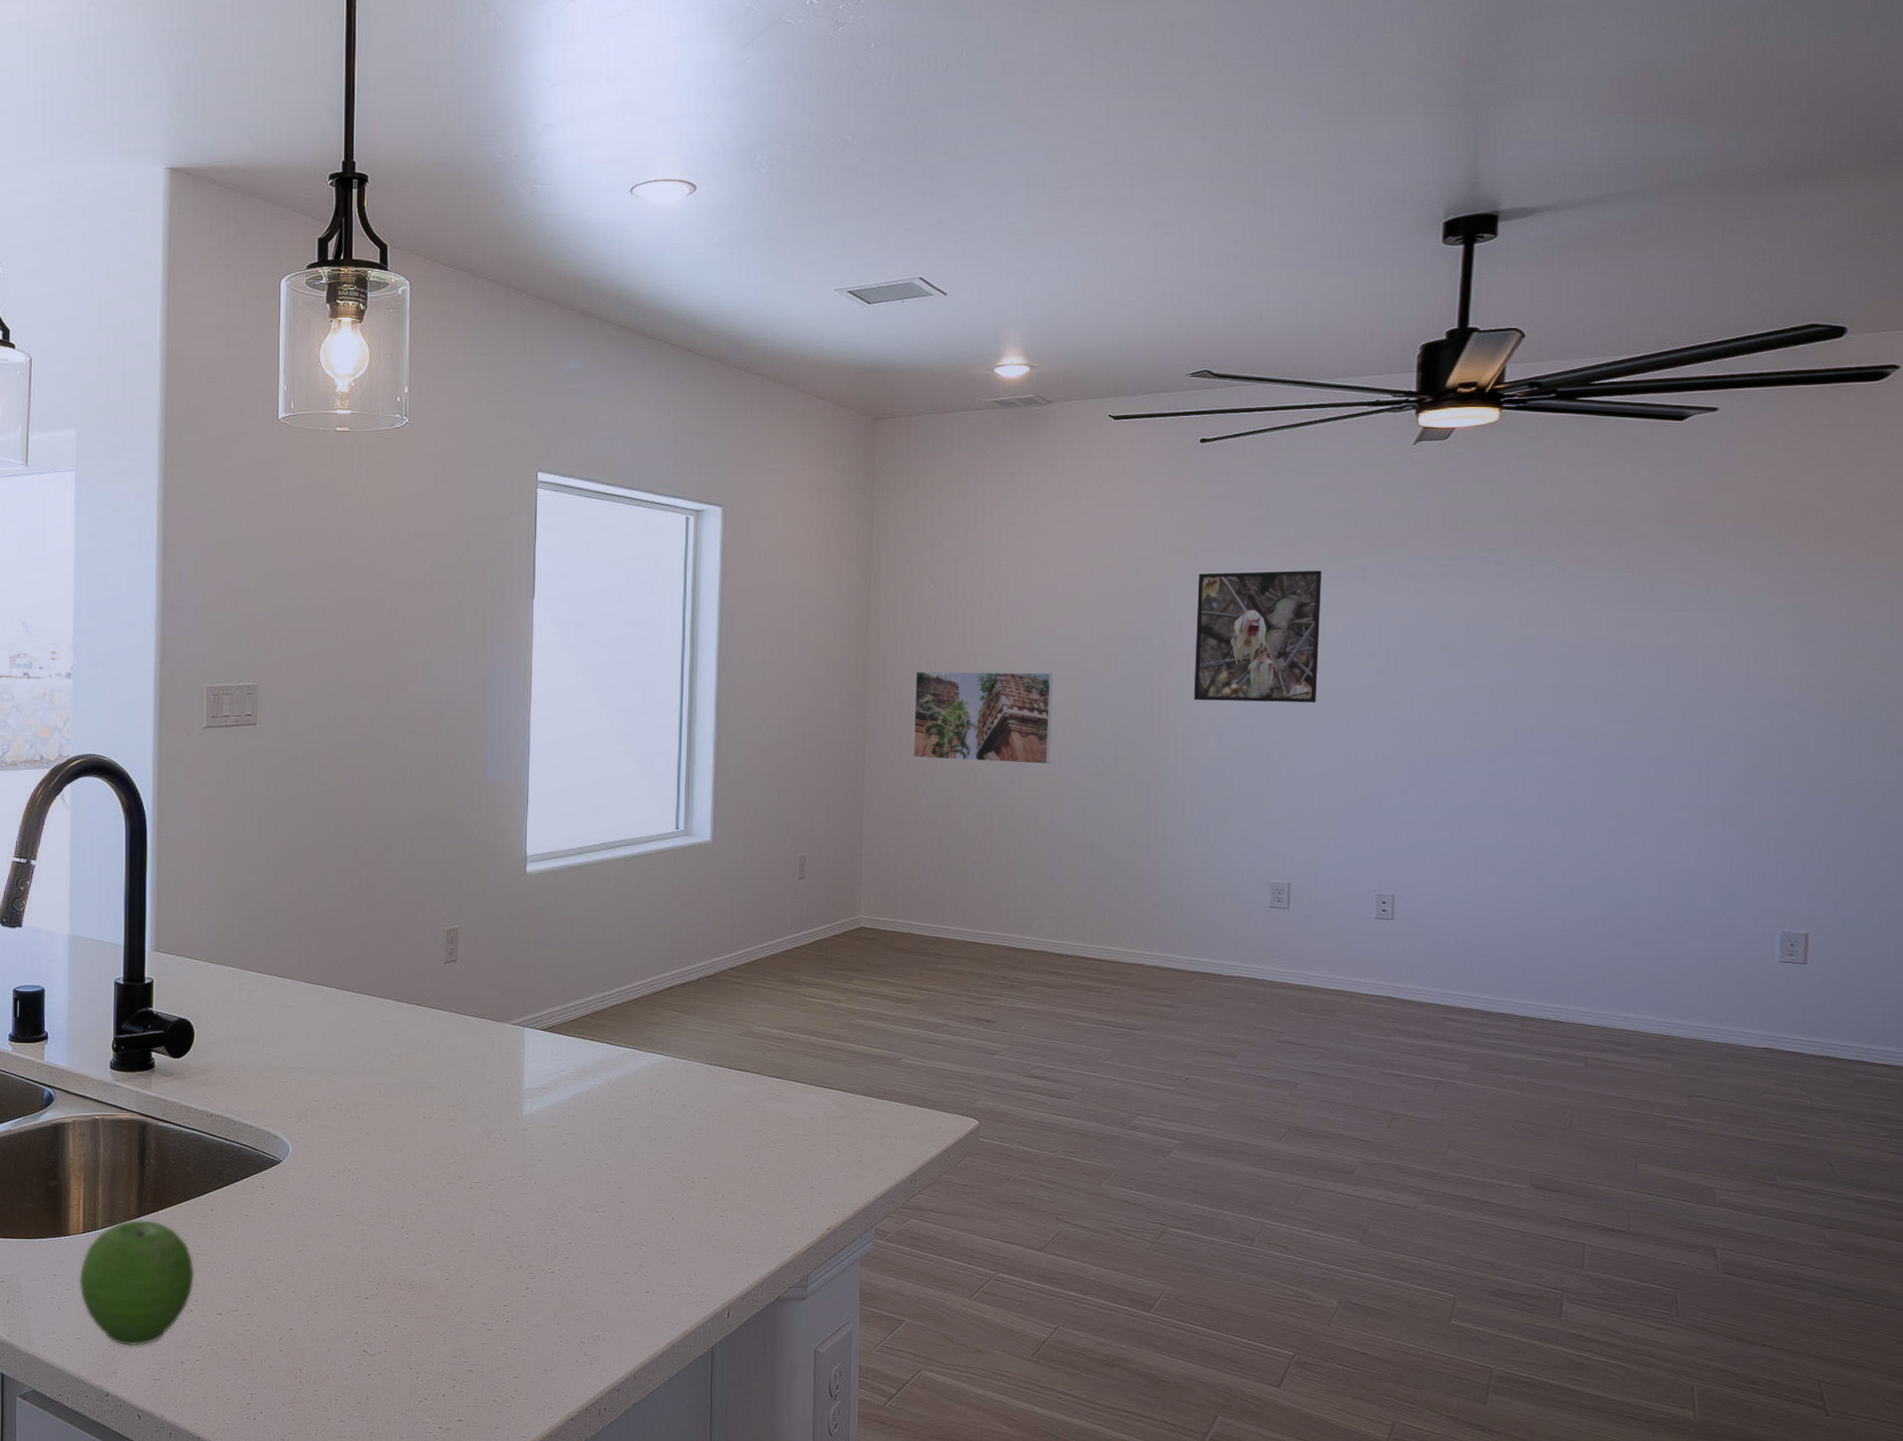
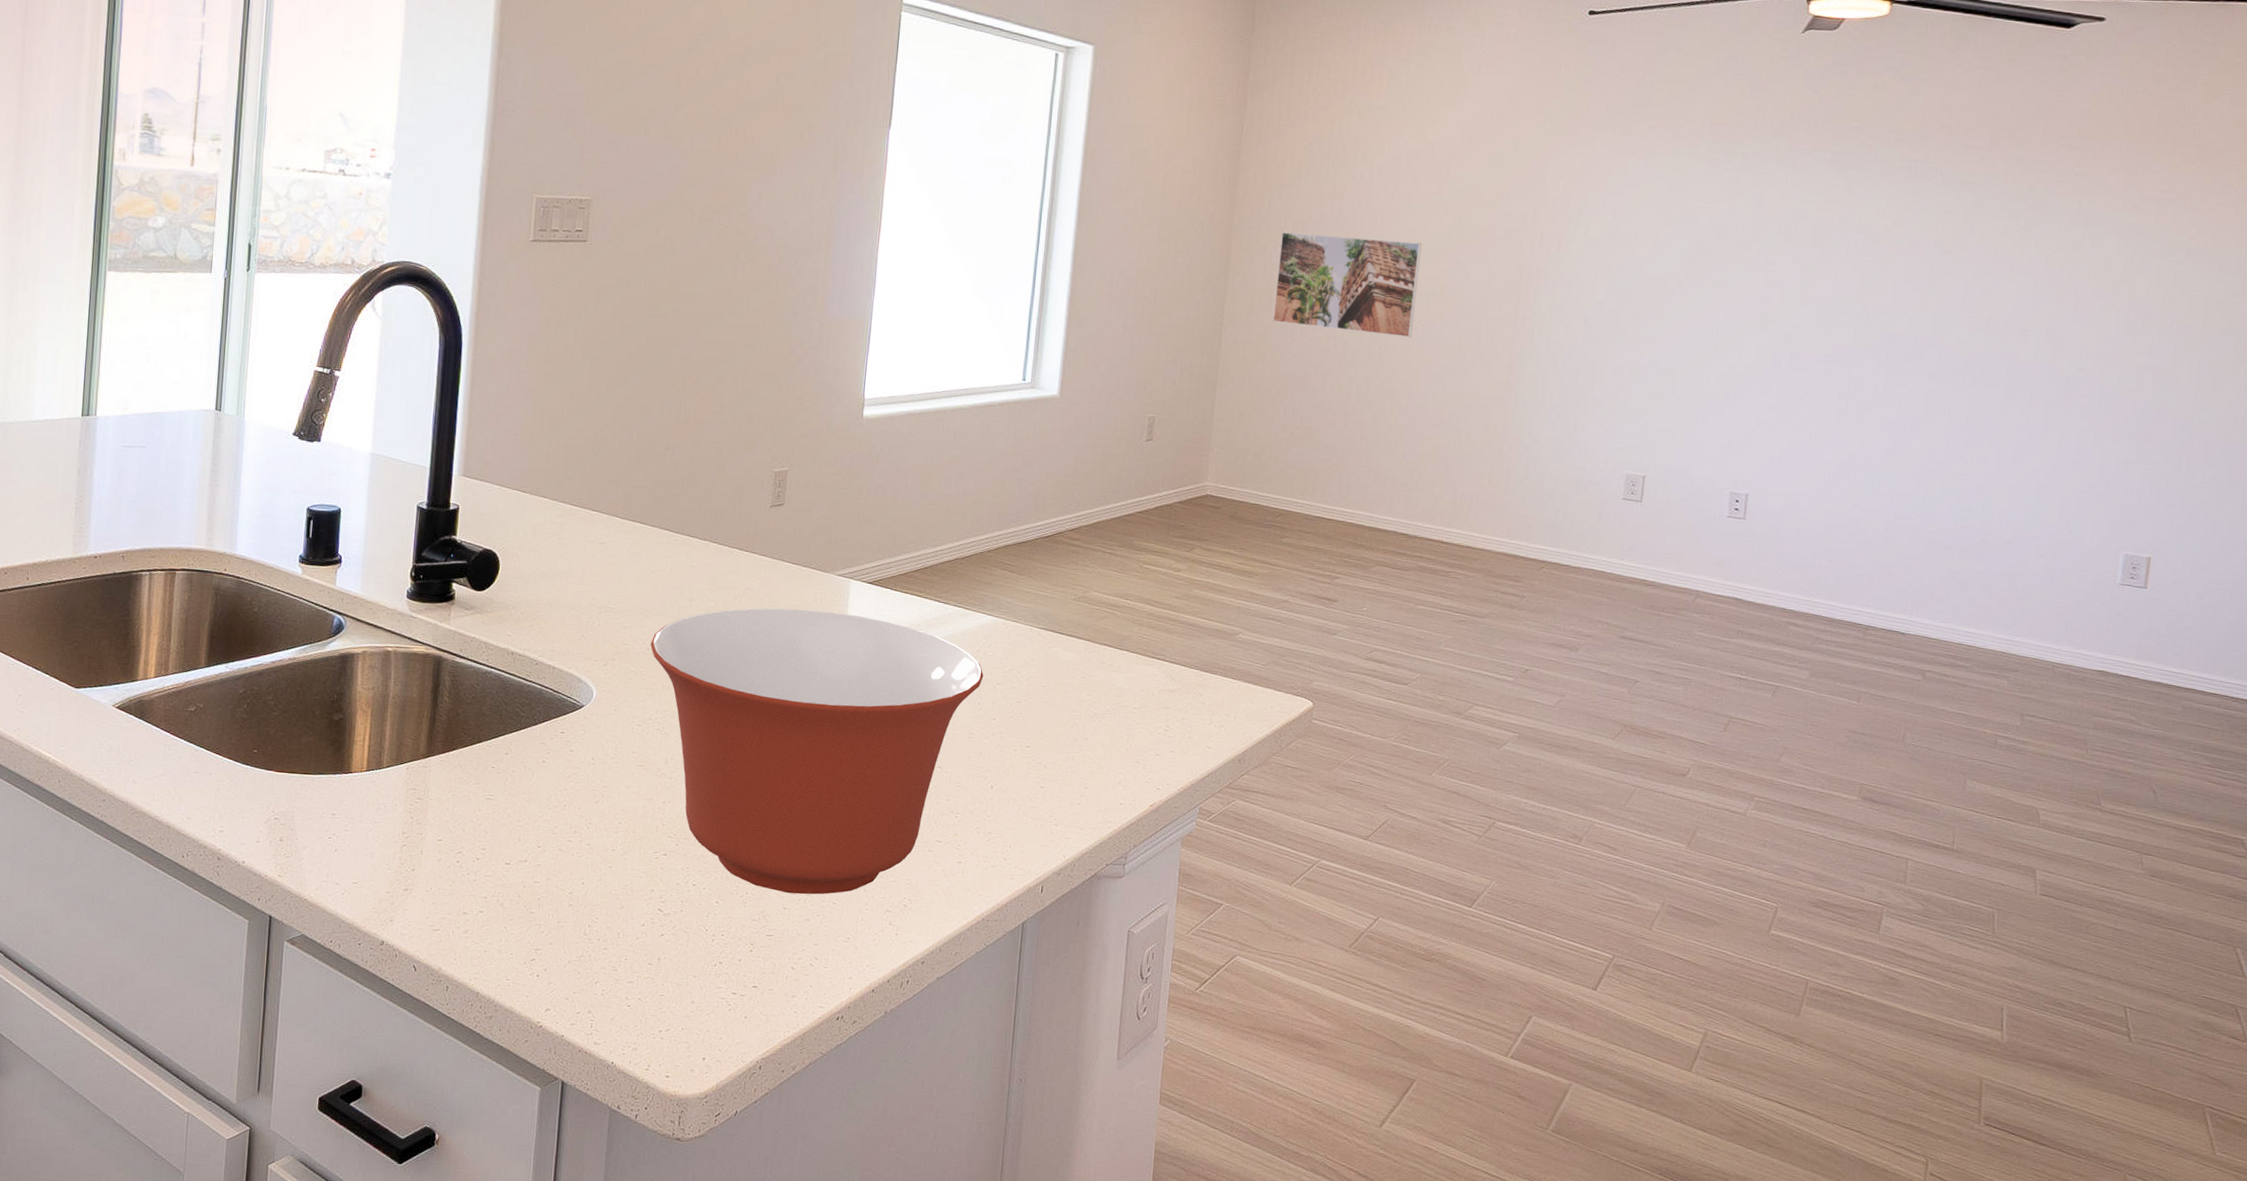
fruit: present [78,1219,195,1347] -> none [358,759,484,894]
mixing bowl: none [340,1058,658,1330] -> present [650,608,984,895]
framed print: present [1193,570,1321,702] -> none [1562,150,1701,292]

